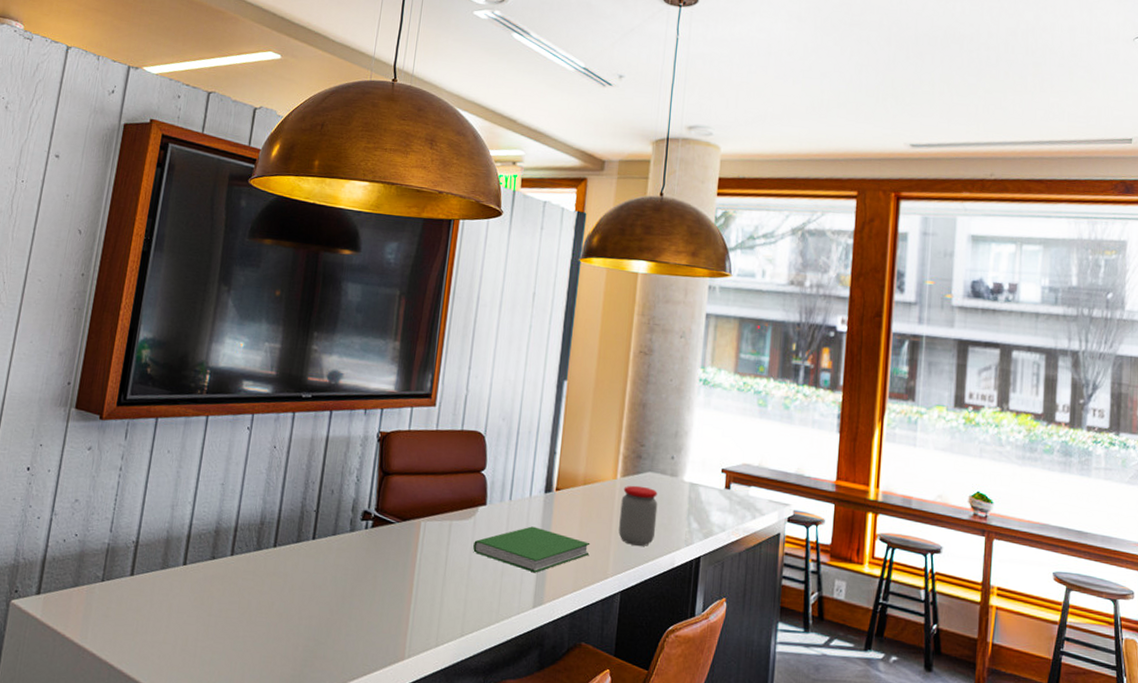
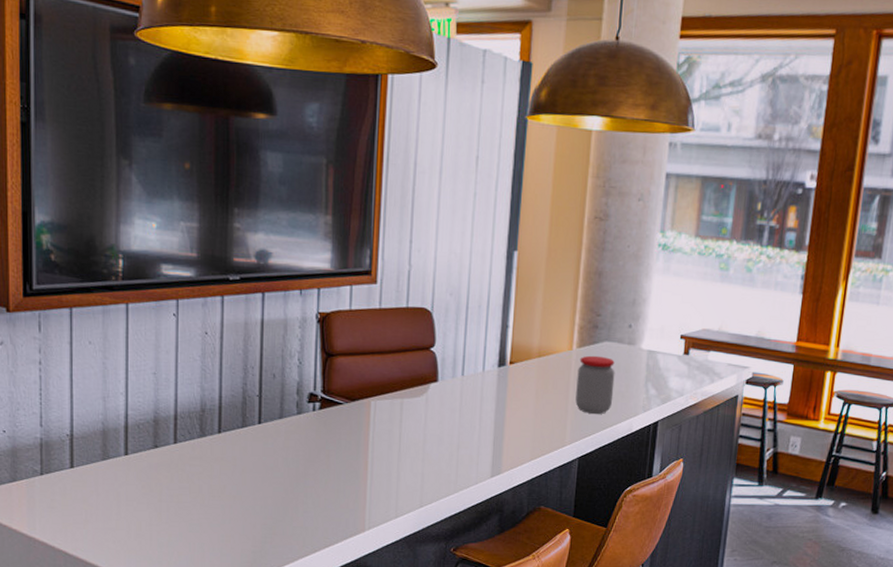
hardcover book: present [473,526,590,573] -> none [427,400,547,445]

